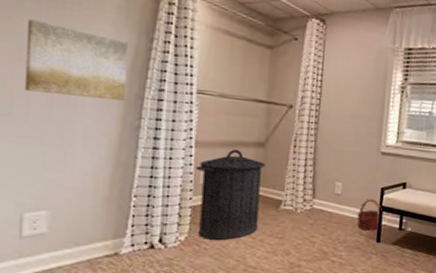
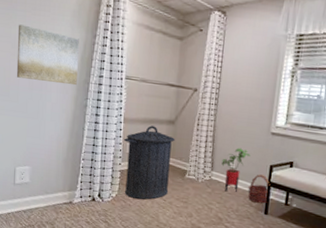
house plant: none [325,170,359,221] -> present [222,147,251,192]

